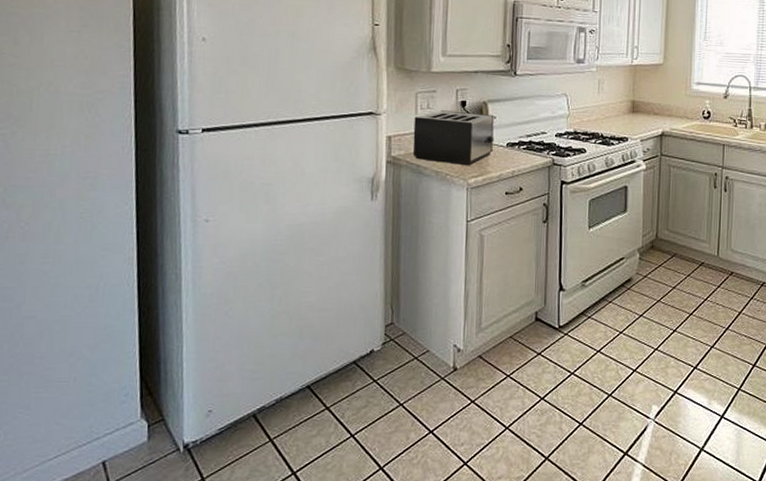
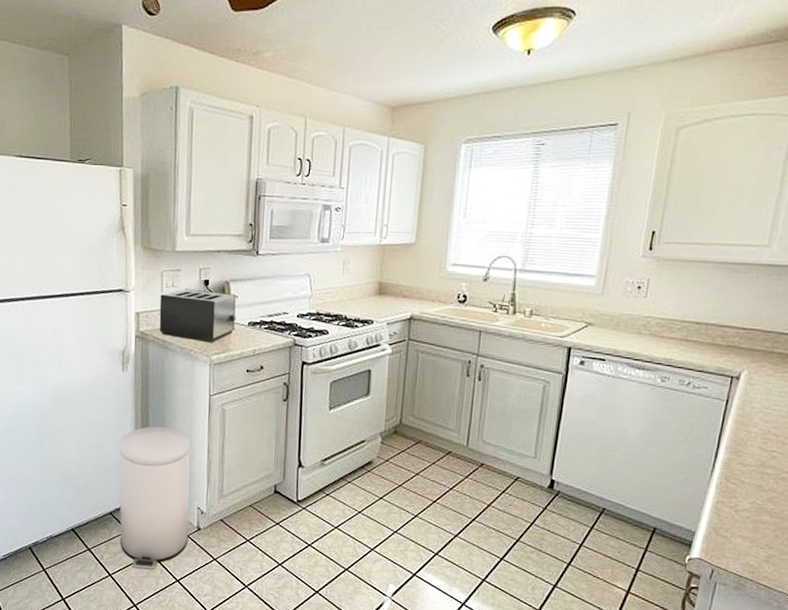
pedal bin: none [364,258,446,425] -> present [119,426,191,571]

